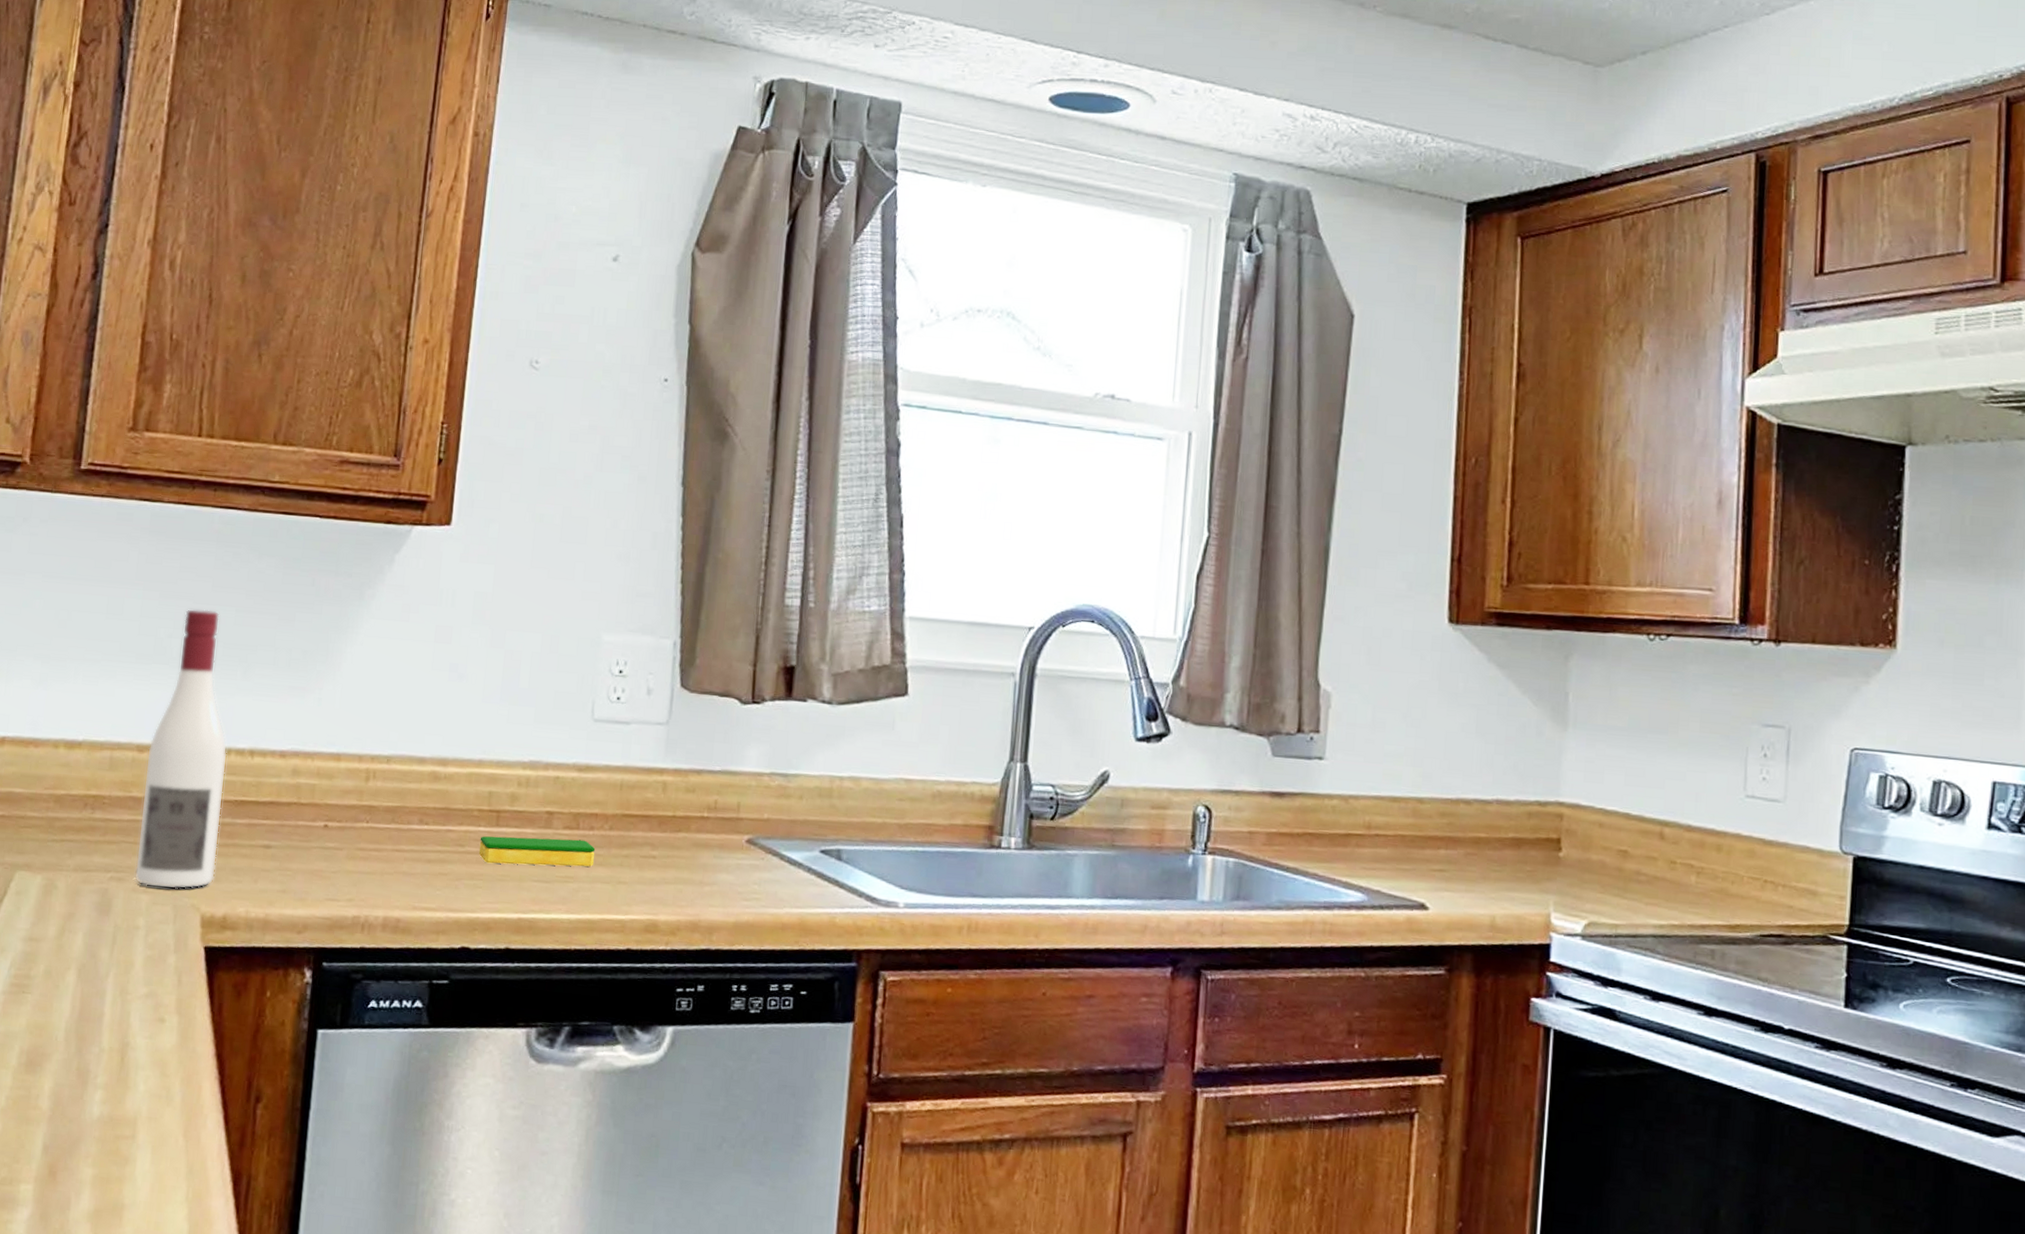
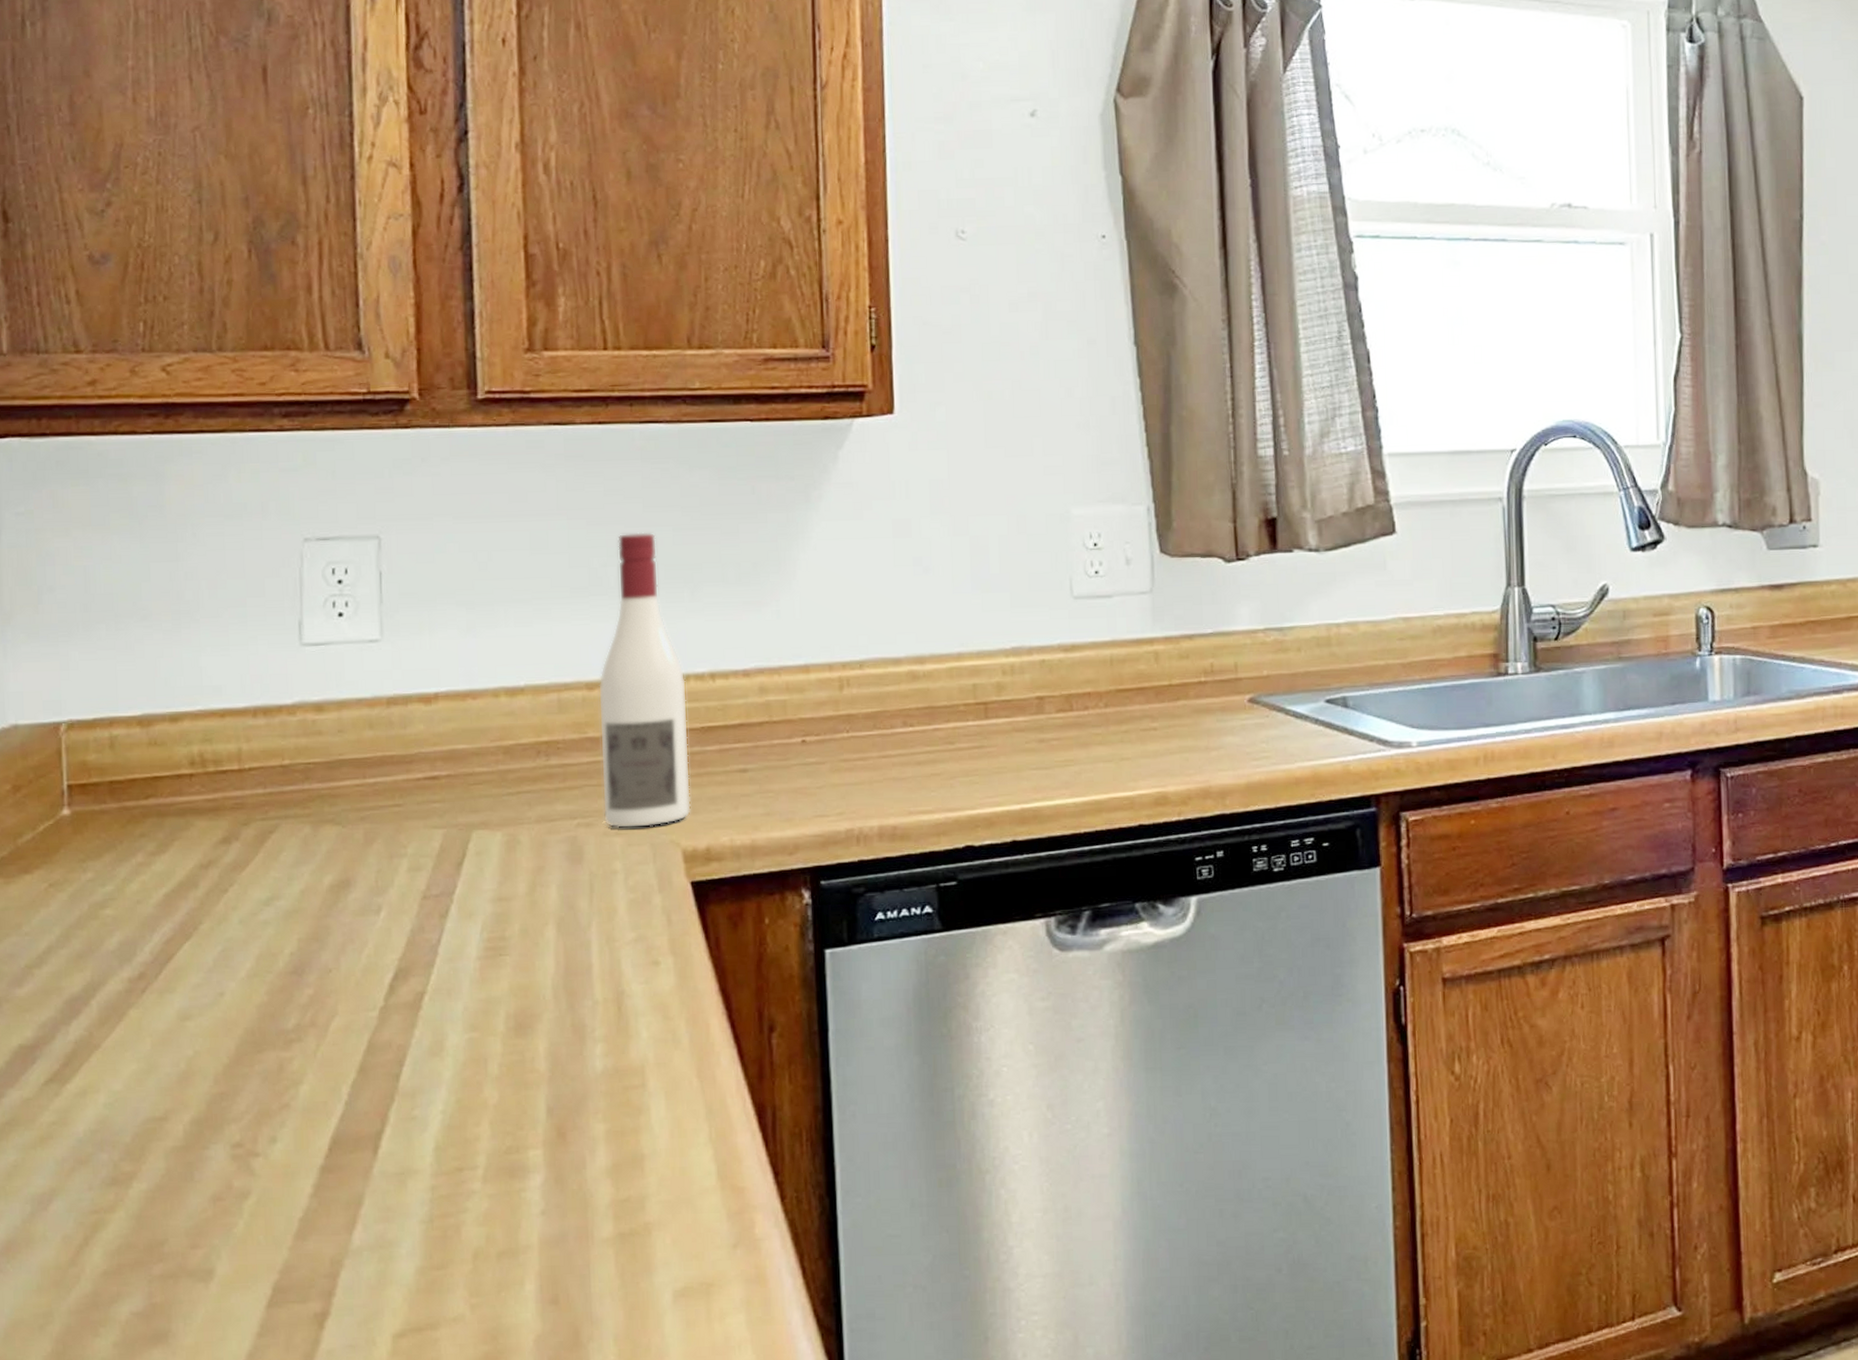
dish sponge: present [478,836,596,867] -> none [970,721,1094,758]

